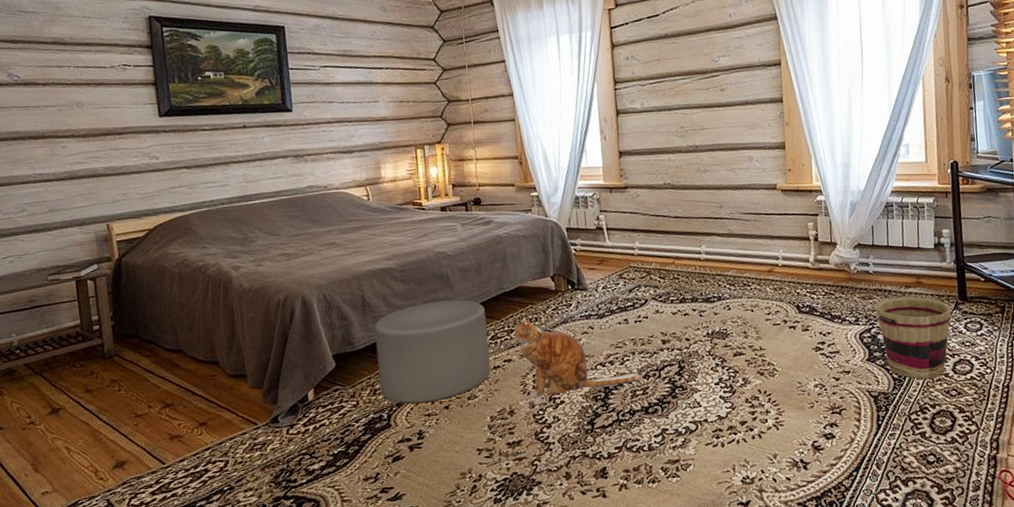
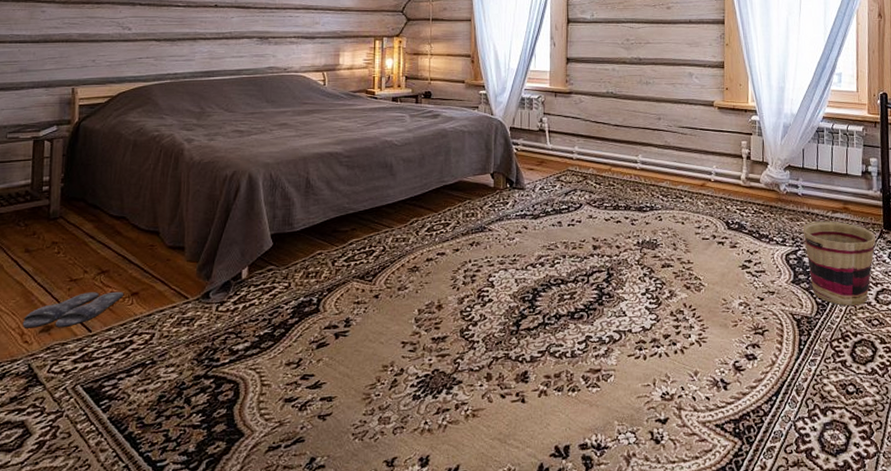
slippers: none [94,422,192,466] -> present [22,291,124,328]
pouf: present [374,299,491,404] -> none [313,189,424,291]
cat: present [514,318,643,405] -> none [450,212,571,301]

